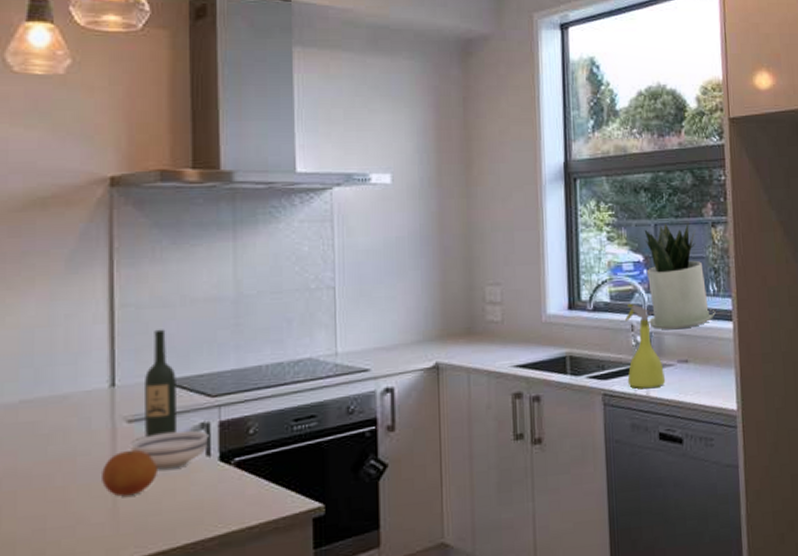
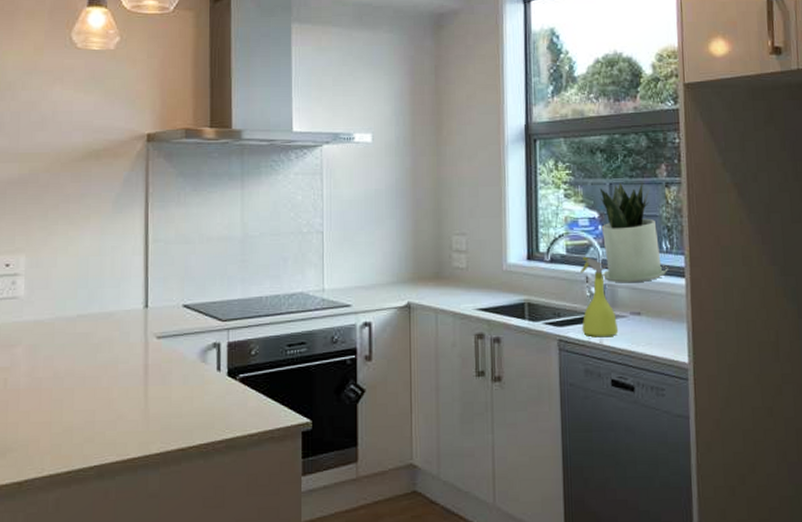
fruit: present [102,449,157,497] -> none [137,361,179,400]
bowl: present [131,430,209,470] -> none [159,348,220,380]
wine bottle: present [143,329,176,438] -> none [169,262,195,353]

